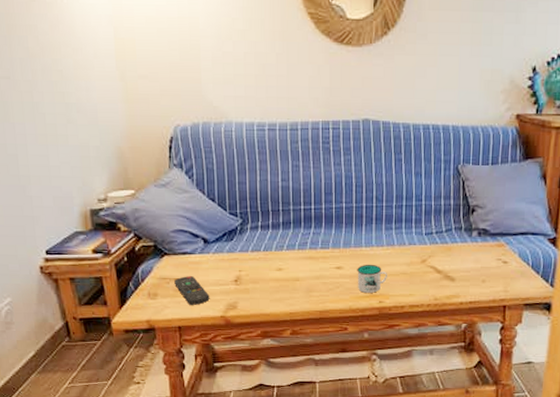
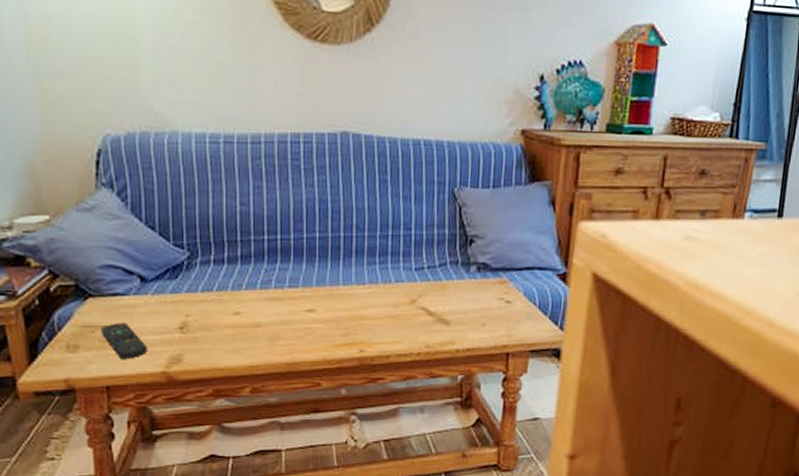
mug: present [357,264,388,293] -> none [333,305,371,340]

